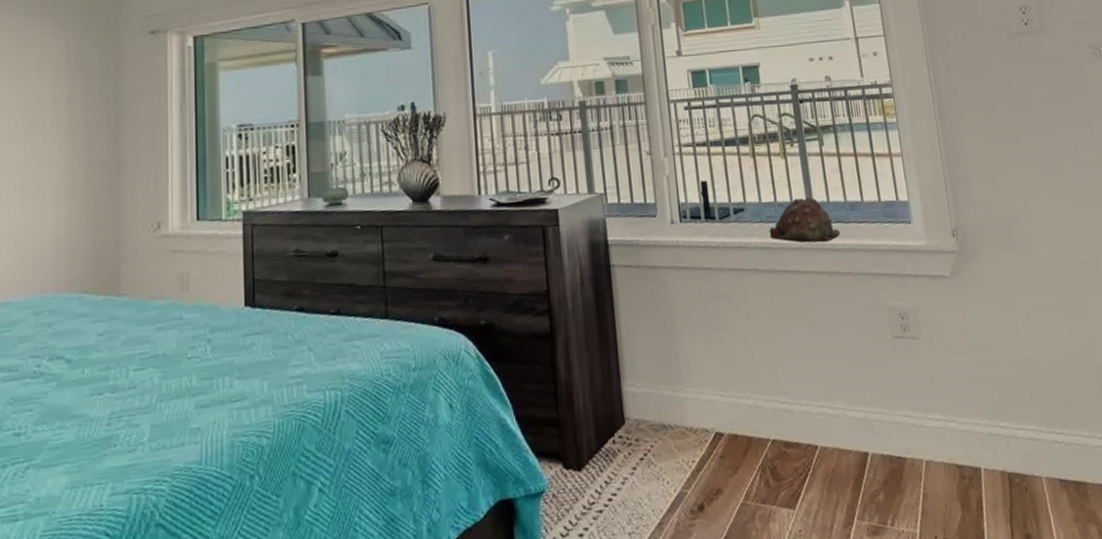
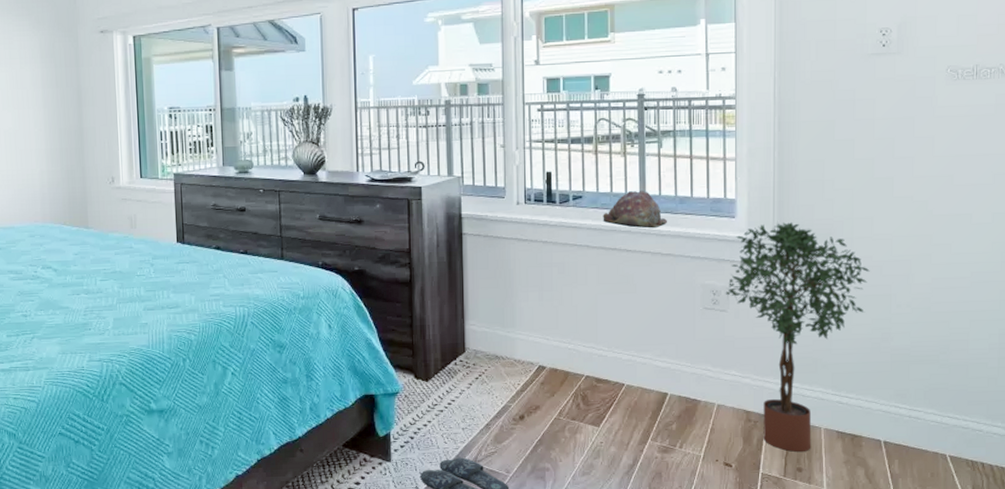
potted tree: none [914,224,1061,514] -> present [726,222,870,452]

